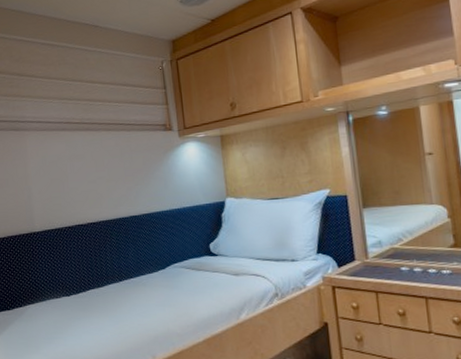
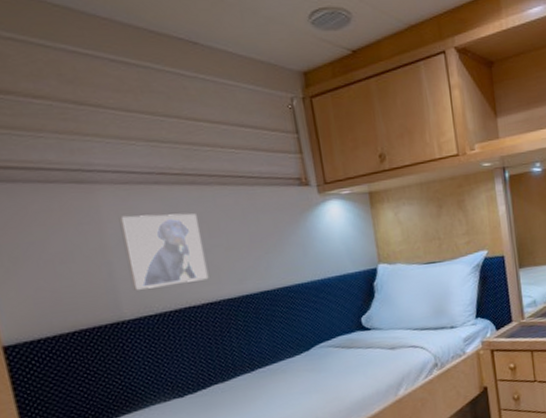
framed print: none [38,152,94,209] -> present [119,213,209,290]

